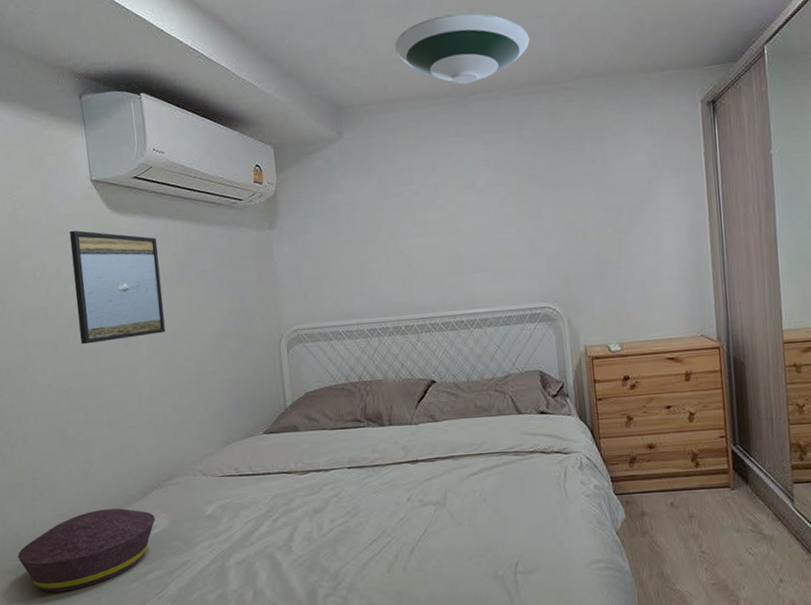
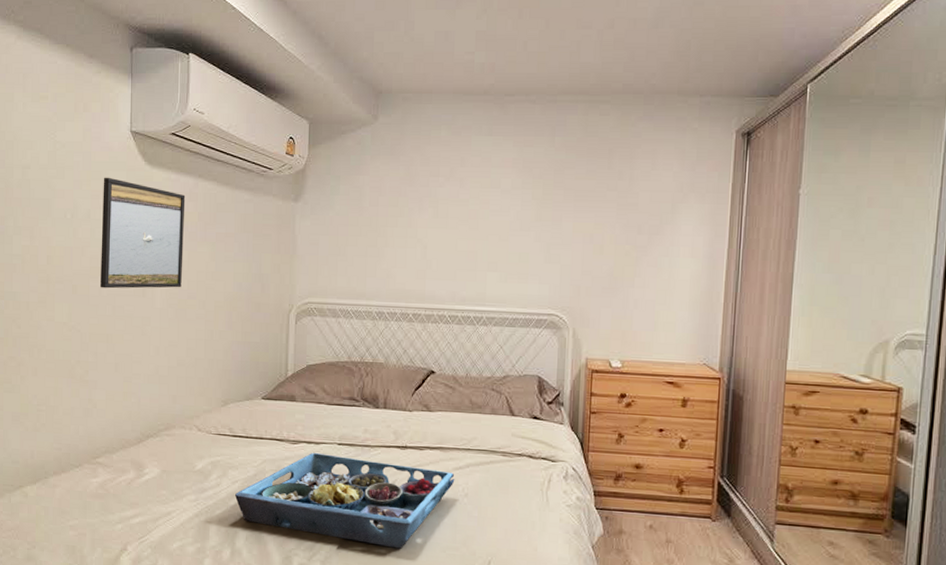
cushion: present [18,508,155,593] -> none [13,449,147,523]
serving tray: none [250,479,471,565] -> present [235,452,455,549]
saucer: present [395,13,530,85] -> none [440,14,574,85]

